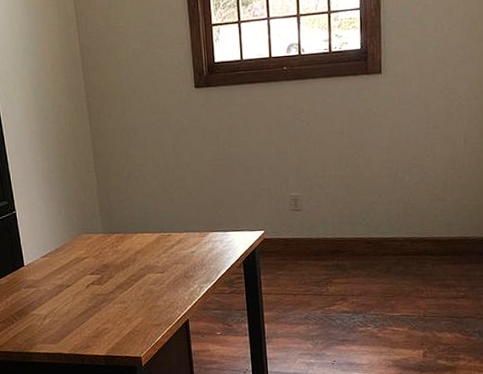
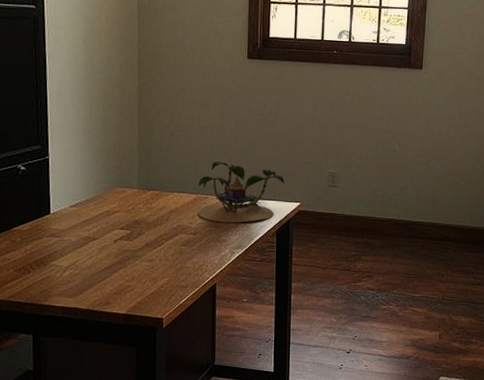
plant: none [160,197,246,259] -> present [199,161,285,223]

